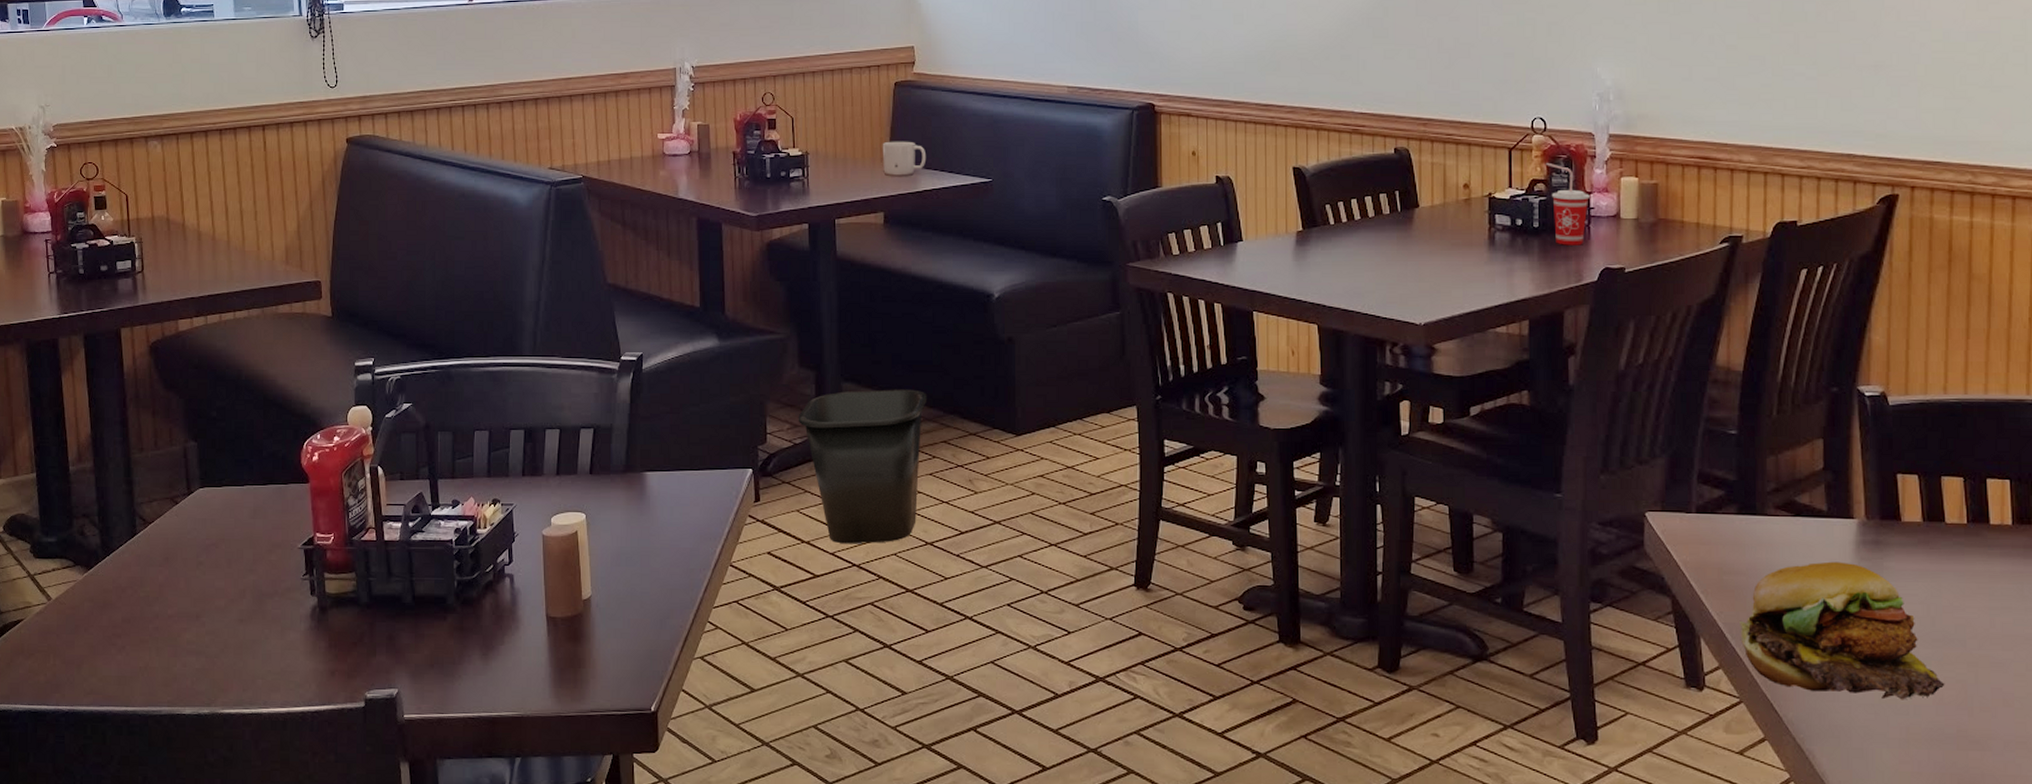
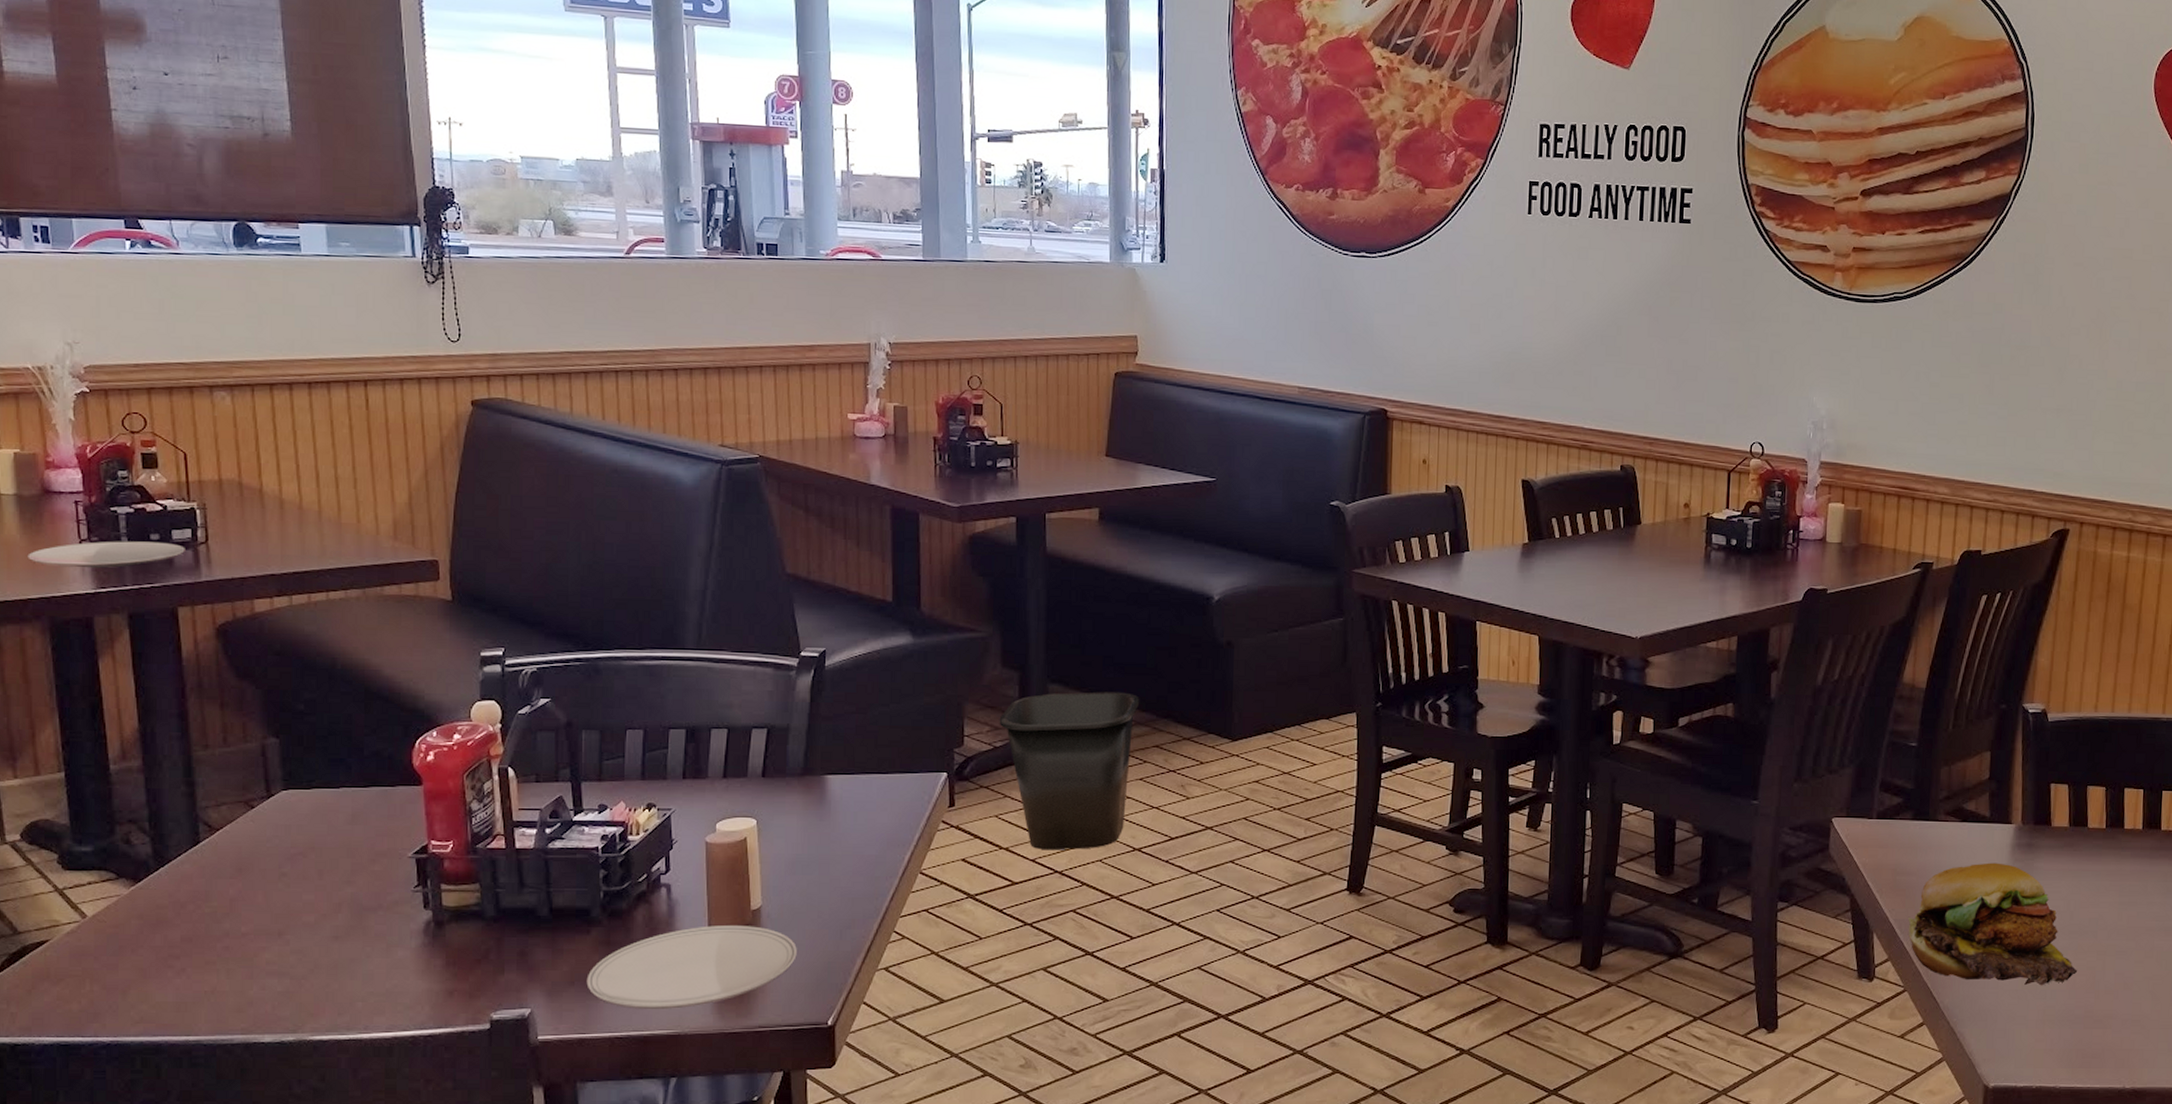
plate: none [11,272,127,297] -> present [27,541,185,569]
plate: none [444,613,623,692] -> present [586,924,797,1009]
mug: present [882,141,927,177] -> none [1099,434,1147,473]
beverage cup: present [1545,162,1591,245] -> none [1760,485,1801,566]

